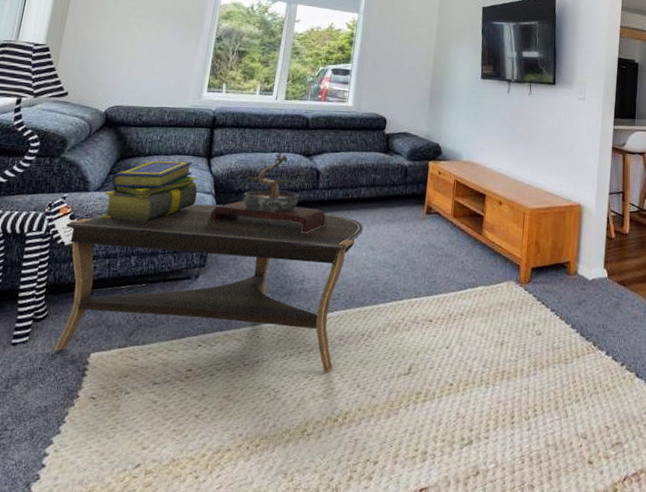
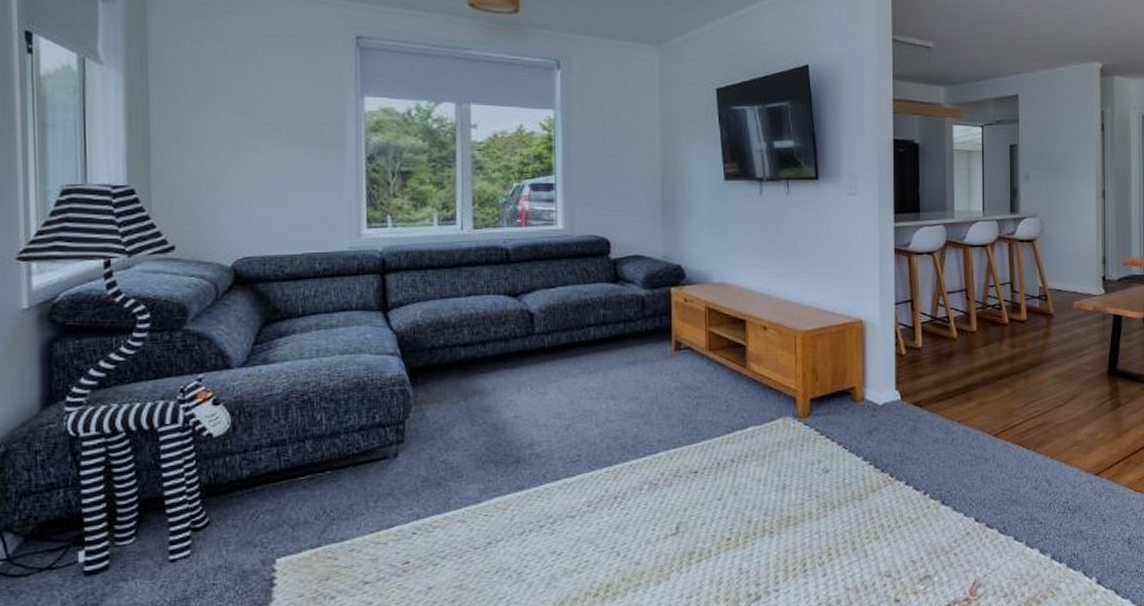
coffee table: present [55,204,364,373] -> none [209,362,600,561]
stack of books: present [102,160,198,222] -> none [254,318,378,399]
bonsai tree: present [209,150,327,234] -> none [399,292,551,390]

